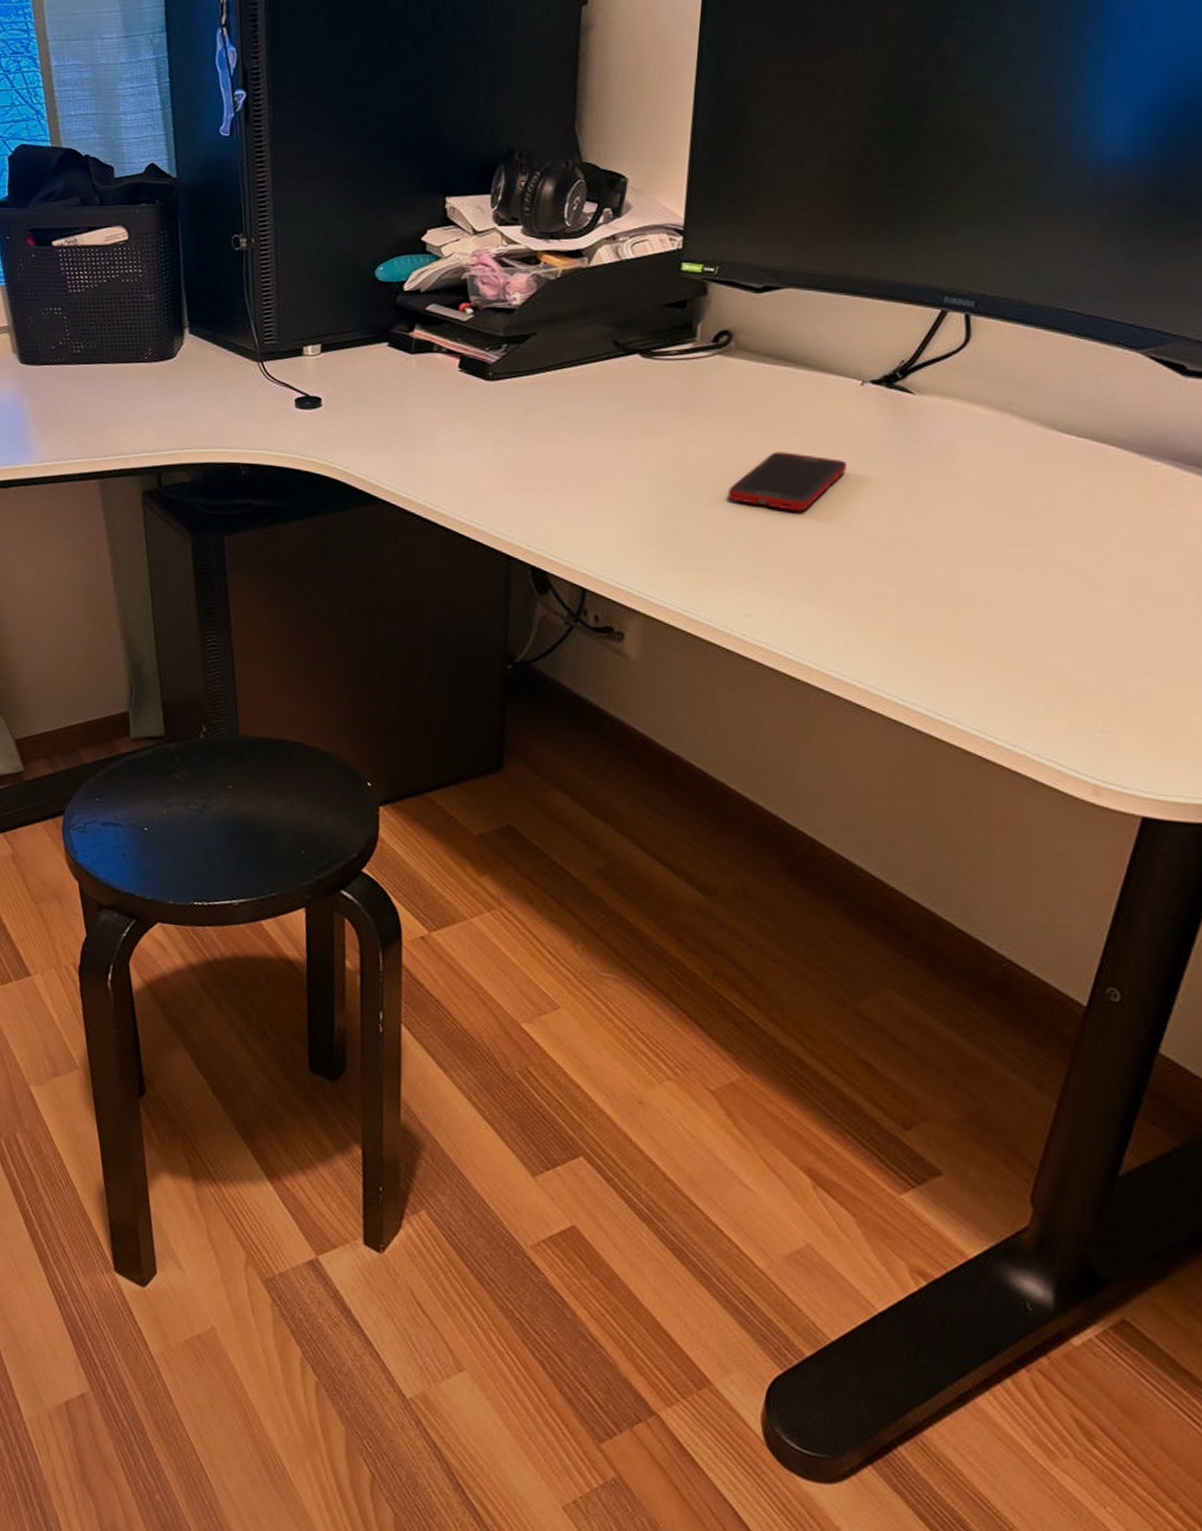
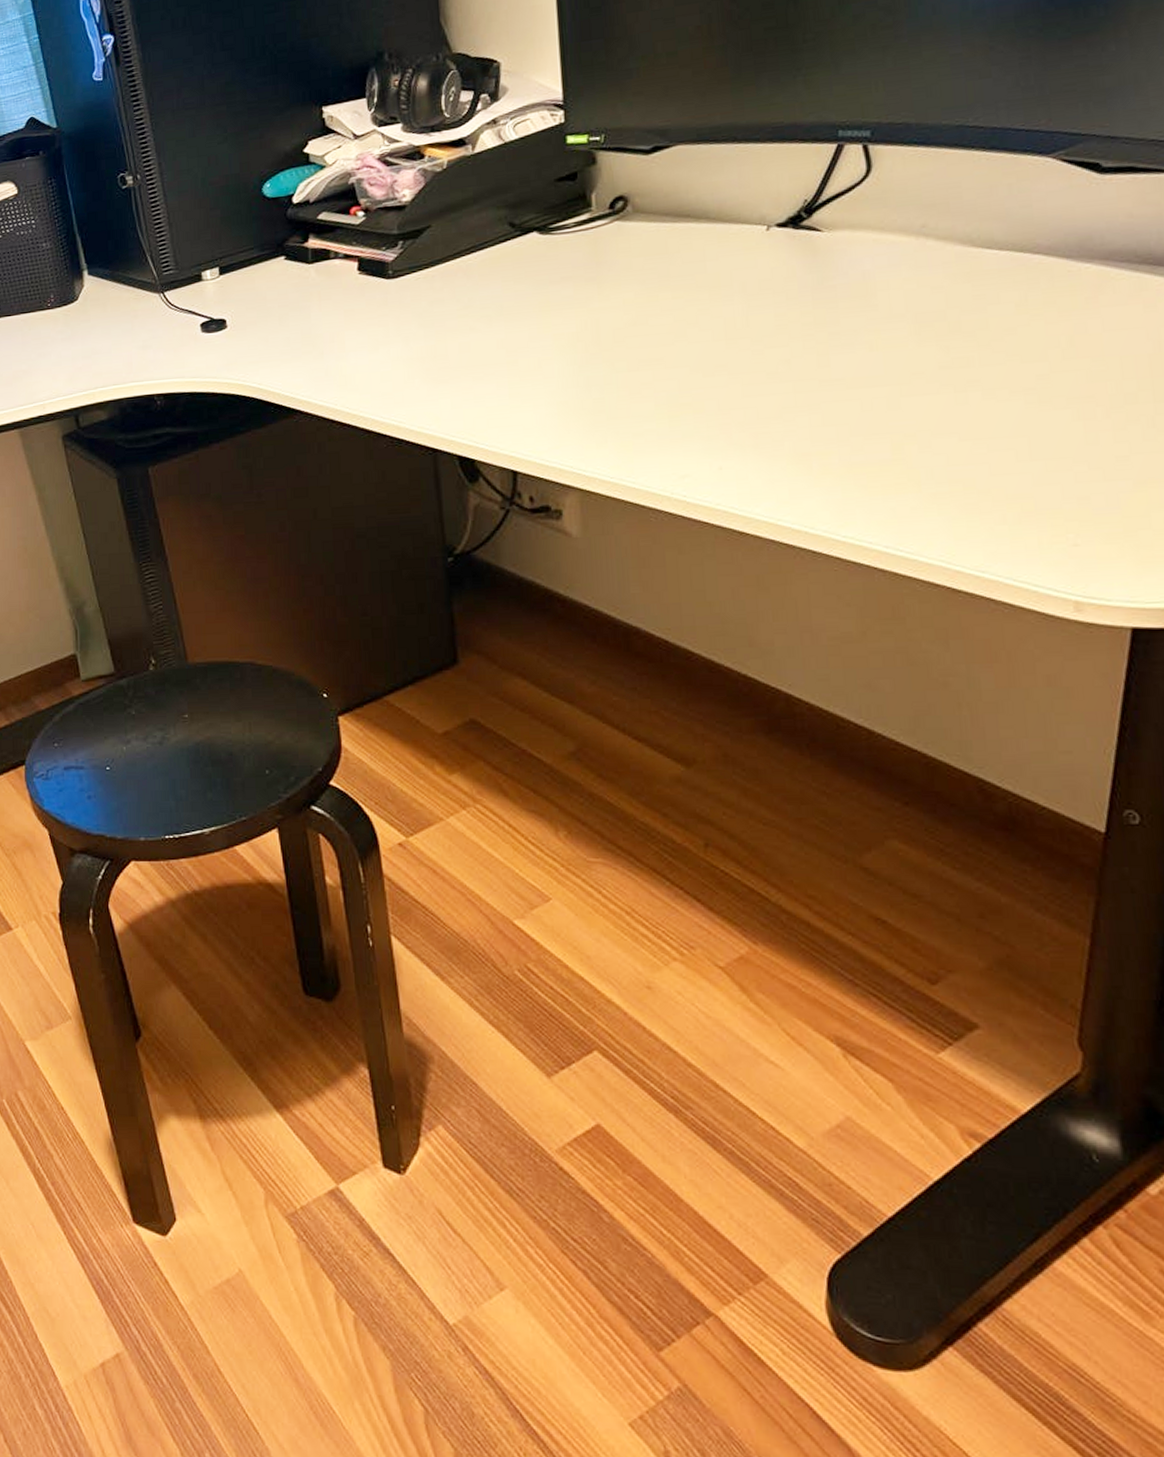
cell phone: present [727,451,847,511] -> none [646,307,765,366]

